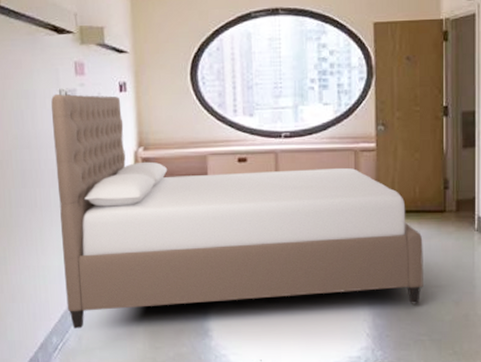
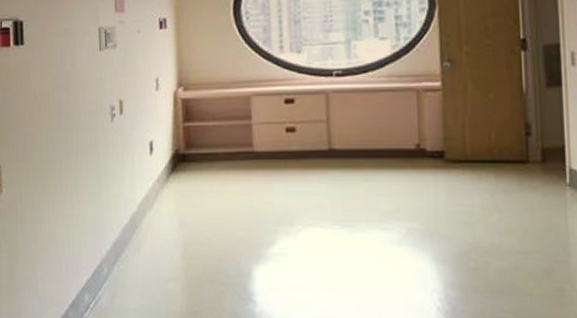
bed: present [51,93,423,329] -> none [90,31,505,286]

